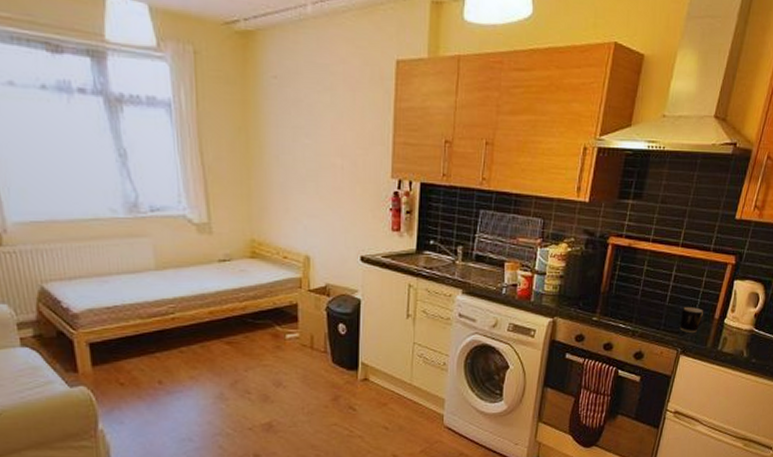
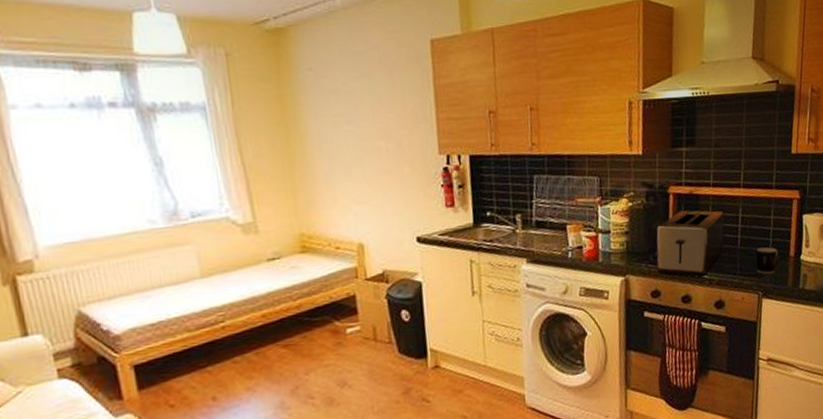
toaster: none [584,262,658,328] -> present [654,210,725,278]

